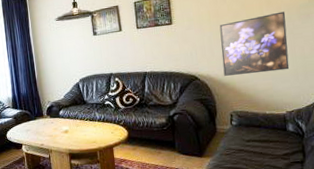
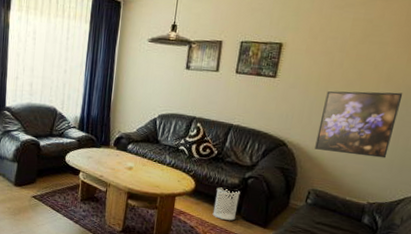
wastebasket: none [147,129,173,158] -> present [212,187,240,221]

